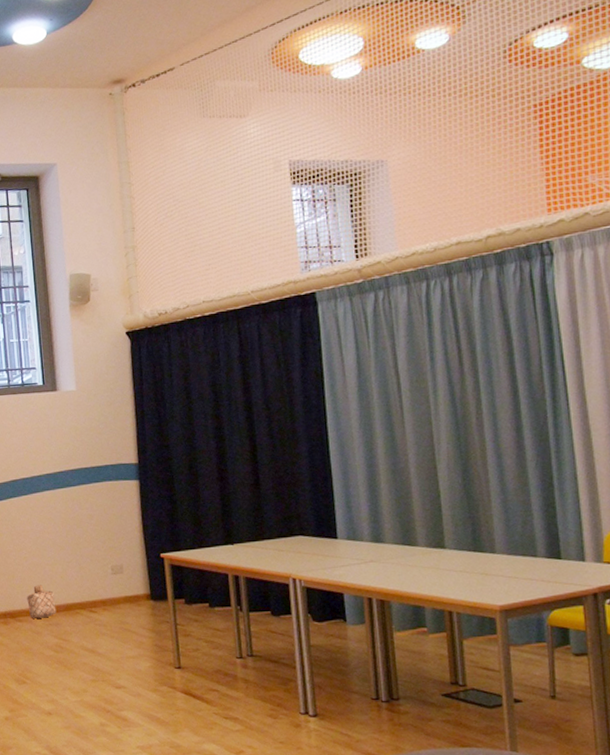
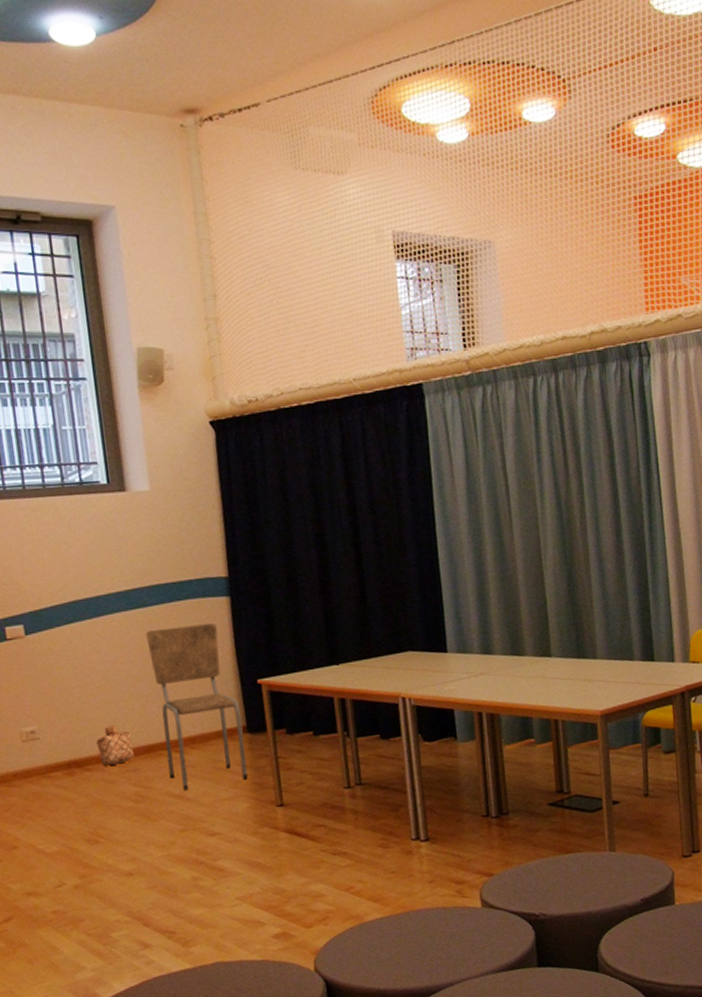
dining chair: none [69,503,150,647] -> present [146,623,248,791]

